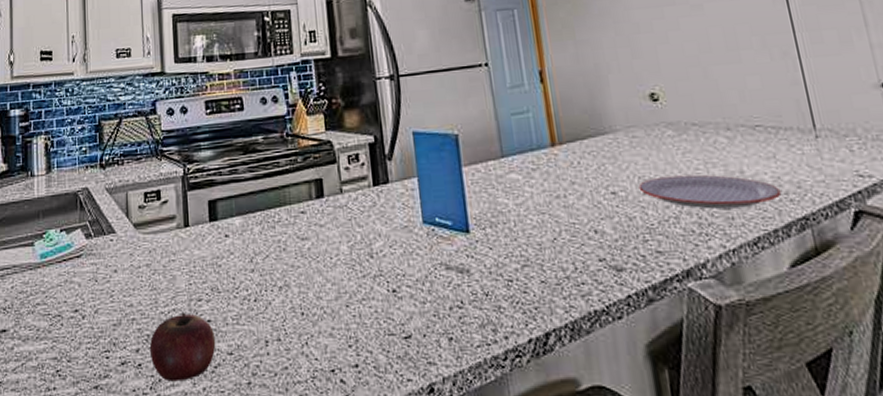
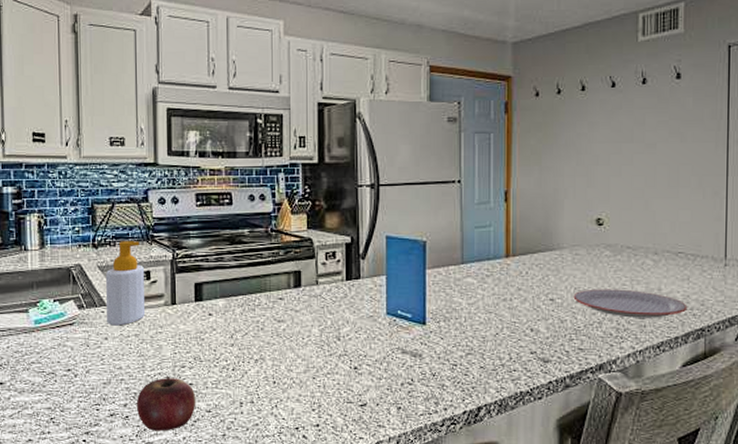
soap bottle: none [114,157,156,256] -> present [106,241,144,326]

